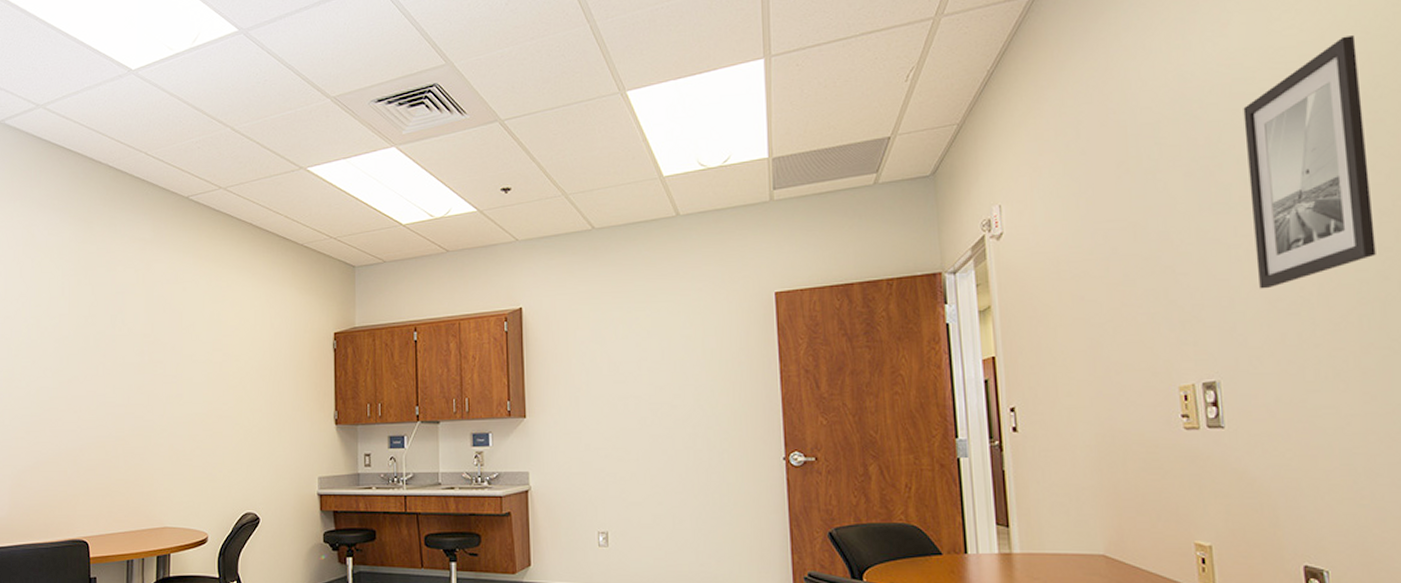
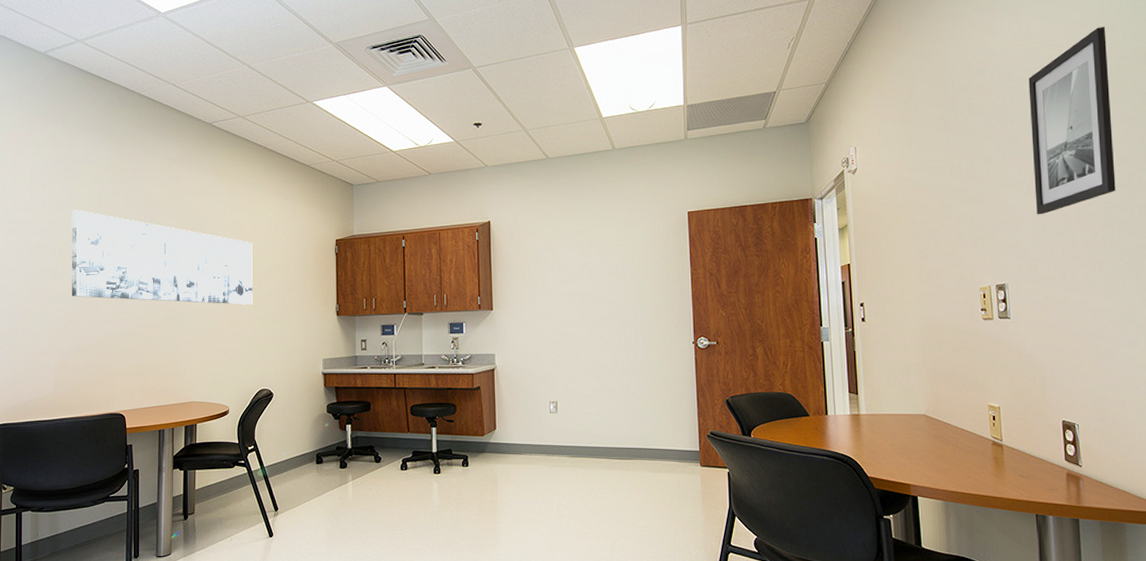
wall art: none [29,301,236,412] -> present [71,209,253,305]

